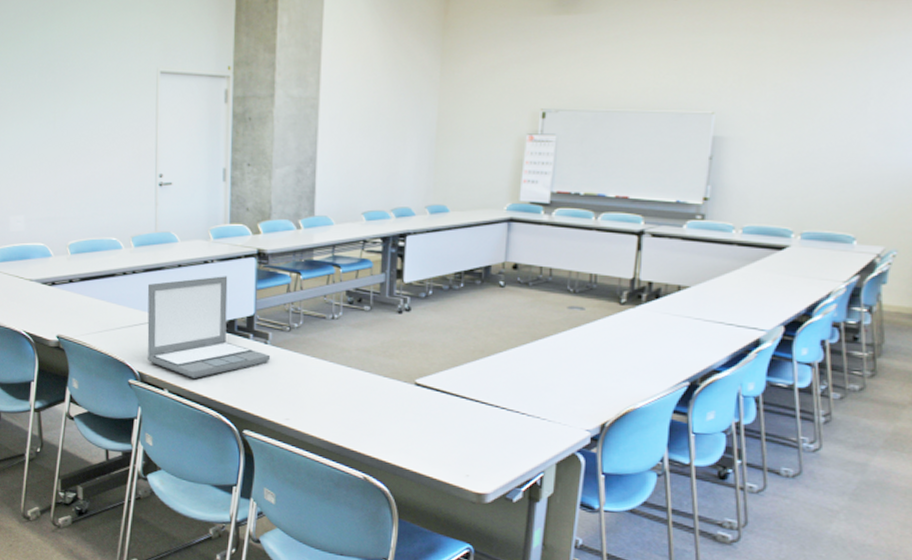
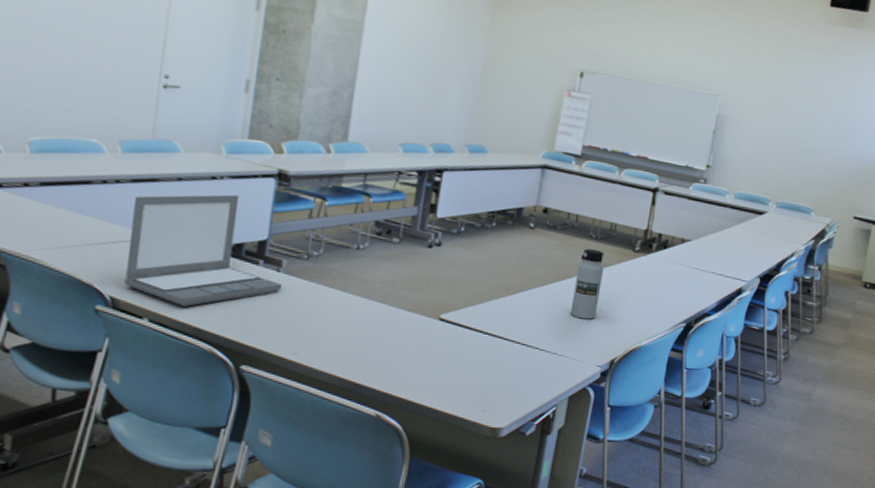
water bottle: none [551,304,586,381] -> present [570,248,604,320]

